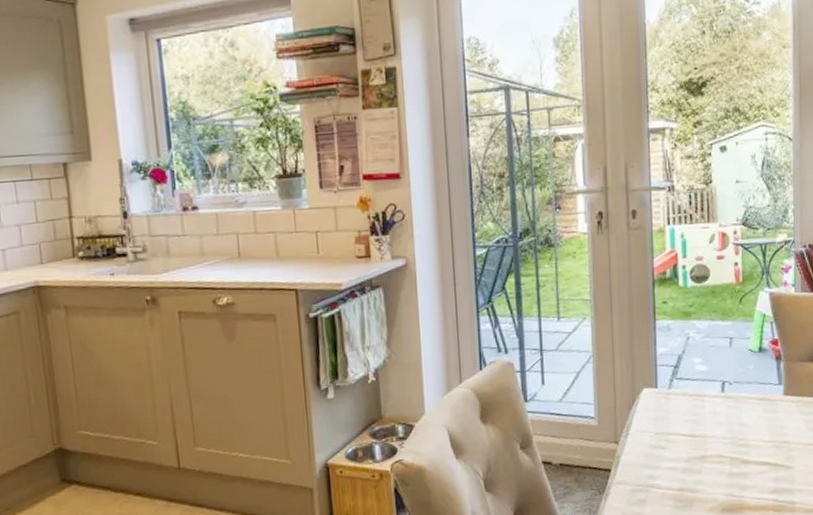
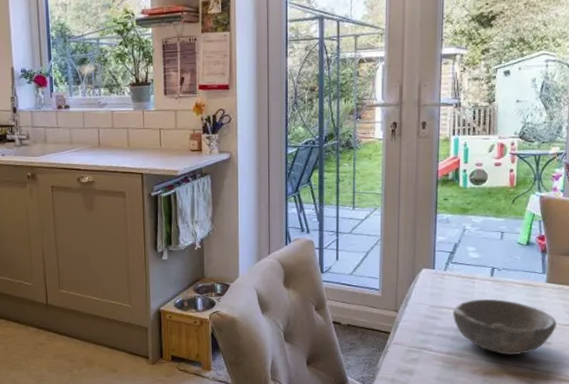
bowl: none [682,419,798,486] -> present [453,298,557,355]

